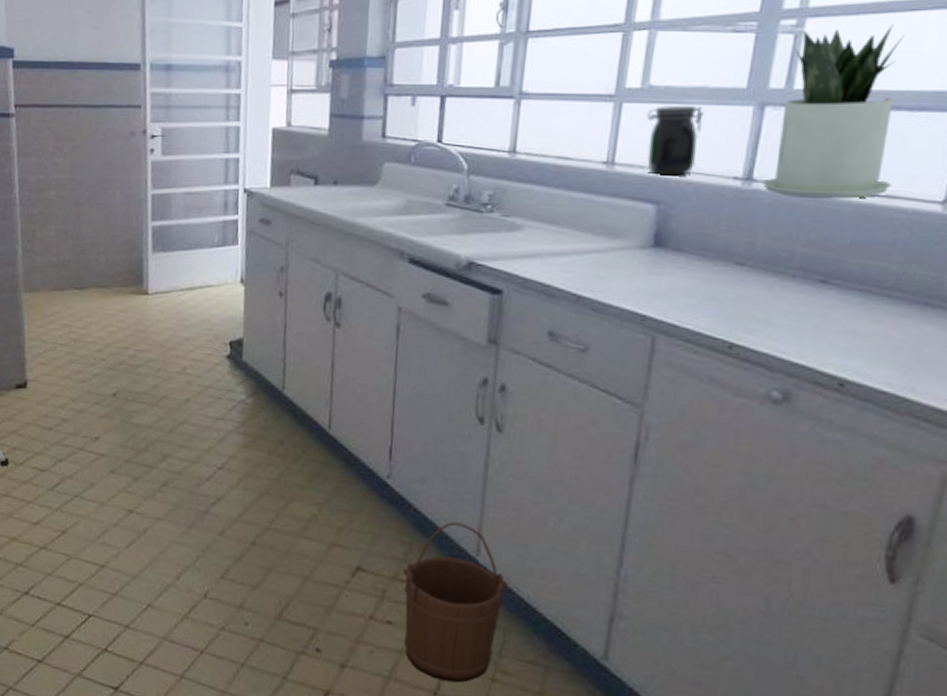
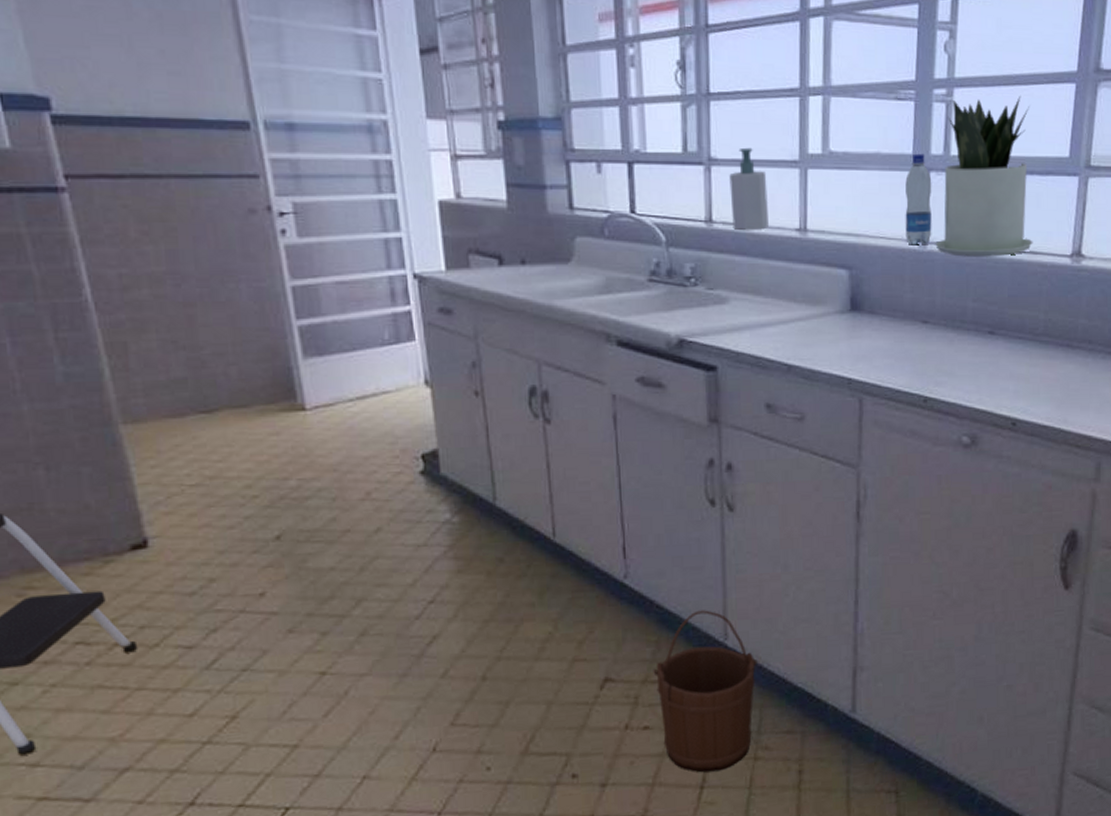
soap bottle: none [536,82,578,163] -> present [729,147,769,231]
jar: present [646,105,705,177] -> none [830,170,881,242]
bottle: none [727,87,767,184] -> present [905,153,932,246]

